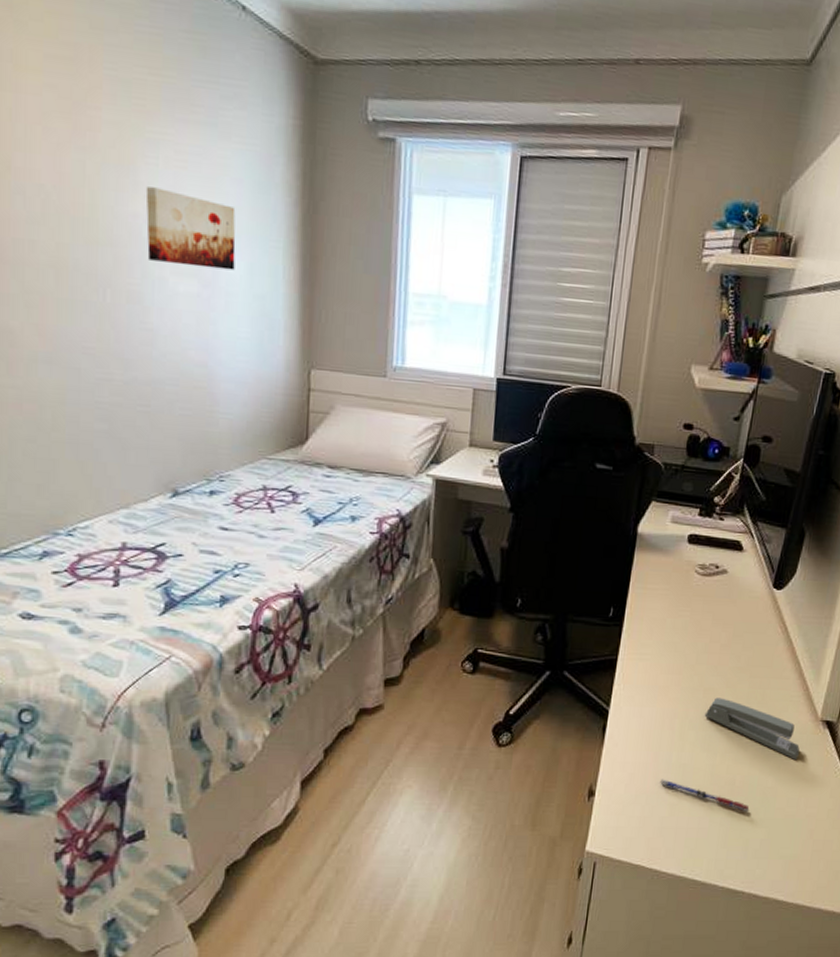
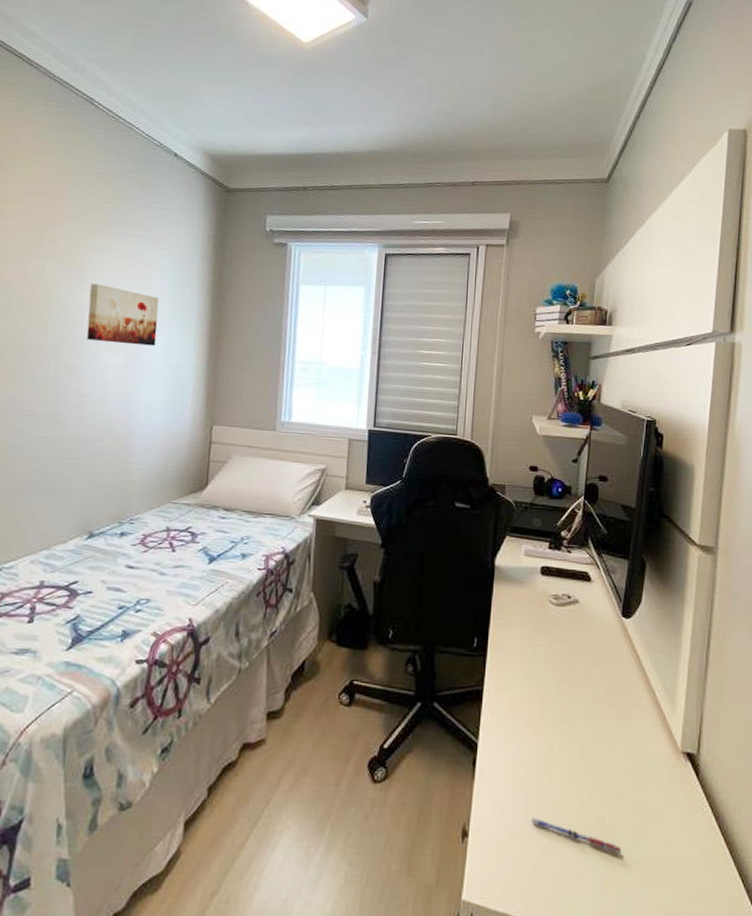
stapler: present [704,697,800,759] -> none [569,729,665,795]

